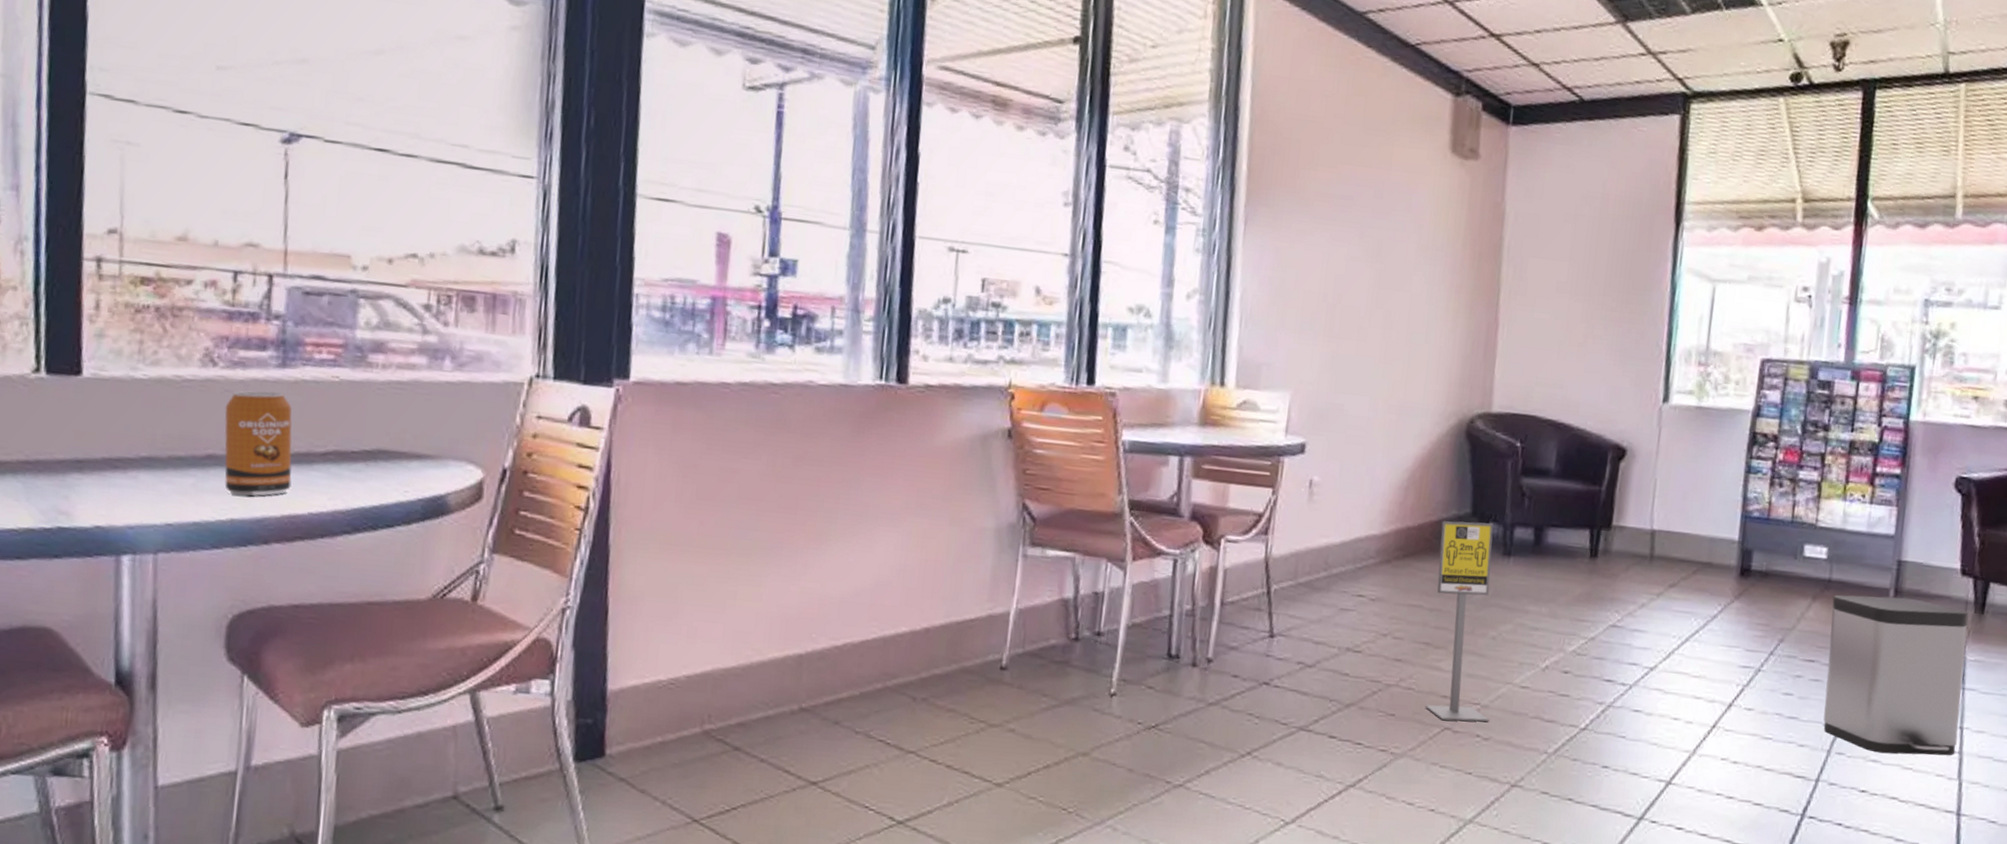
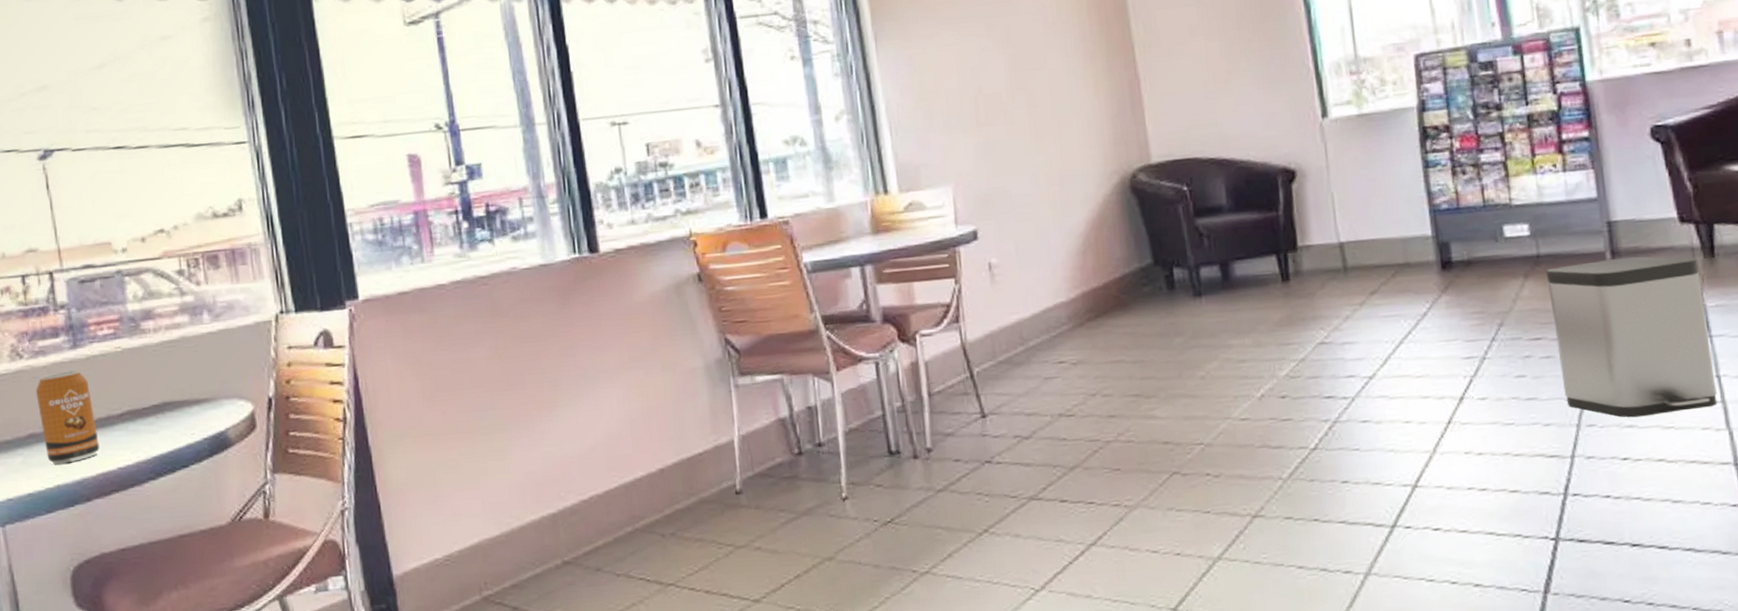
sign stand: present [1425,521,1494,722] -> none [1126,269,1217,466]

